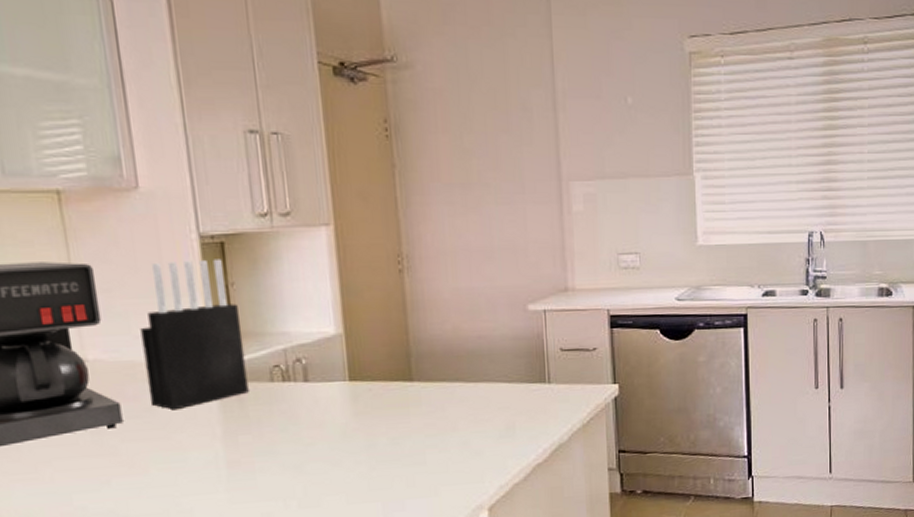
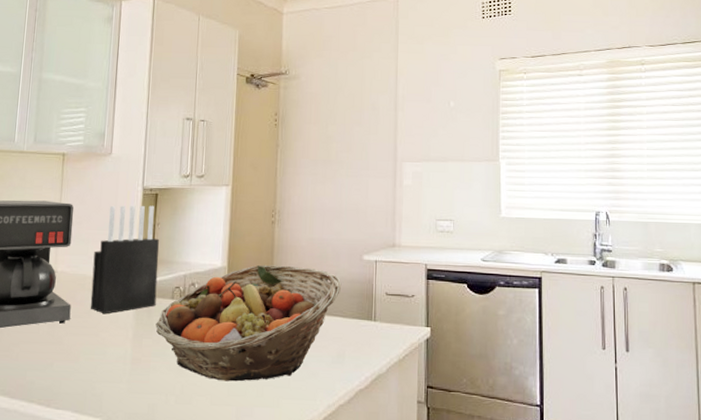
fruit basket: none [253,325,503,475] -> present [155,264,342,382]

